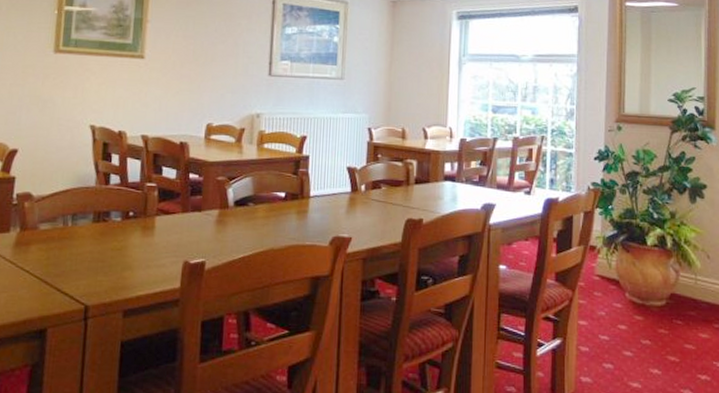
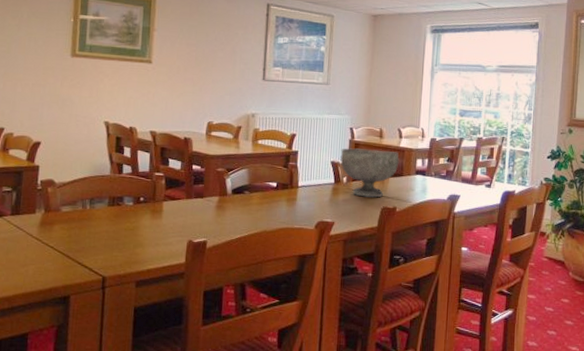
decorative bowl: none [357,151,425,208] -> present [340,148,399,198]

